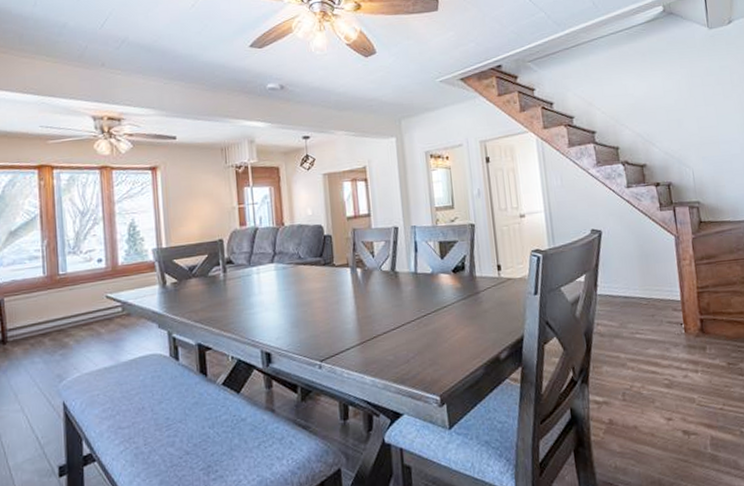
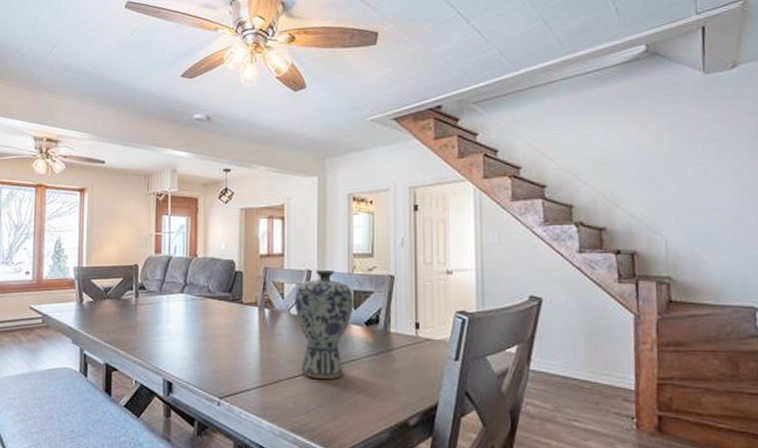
vase: none [384,224,441,329] -> present [294,269,354,379]

